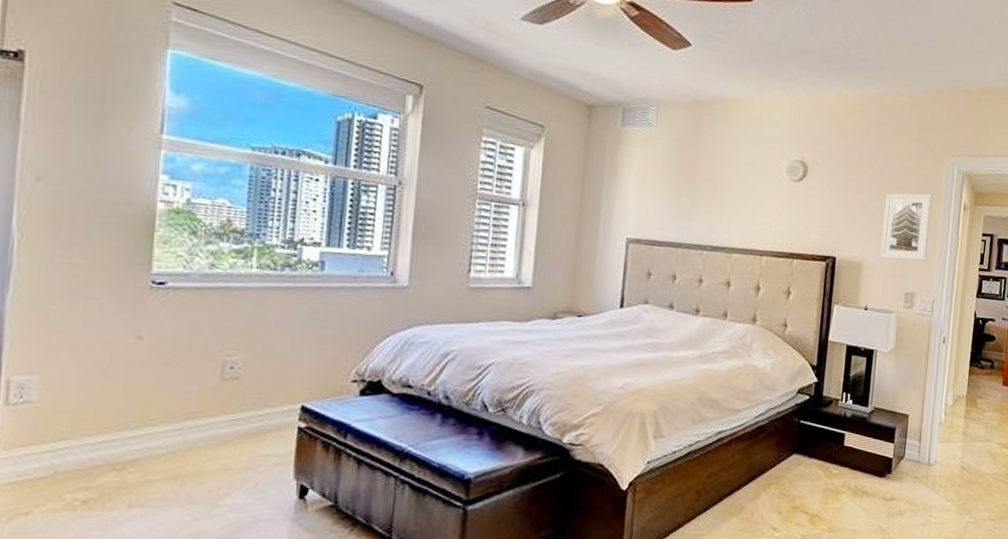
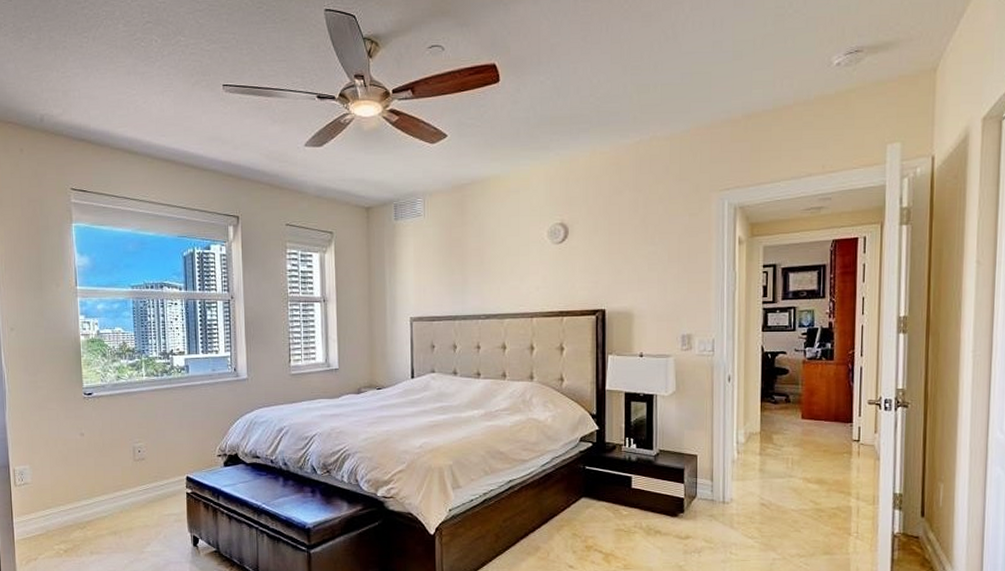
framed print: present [880,193,932,261] -> none [651,234,702,305]

